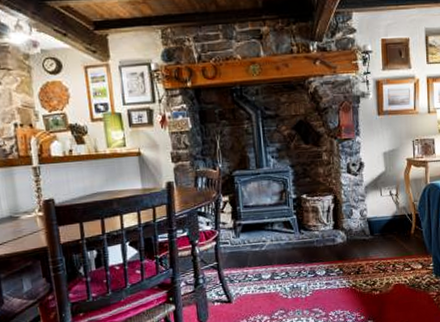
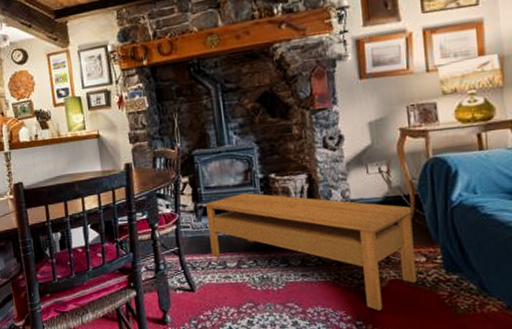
coffee table: none [244,211,414,311] -> present [206,192,417,311]

